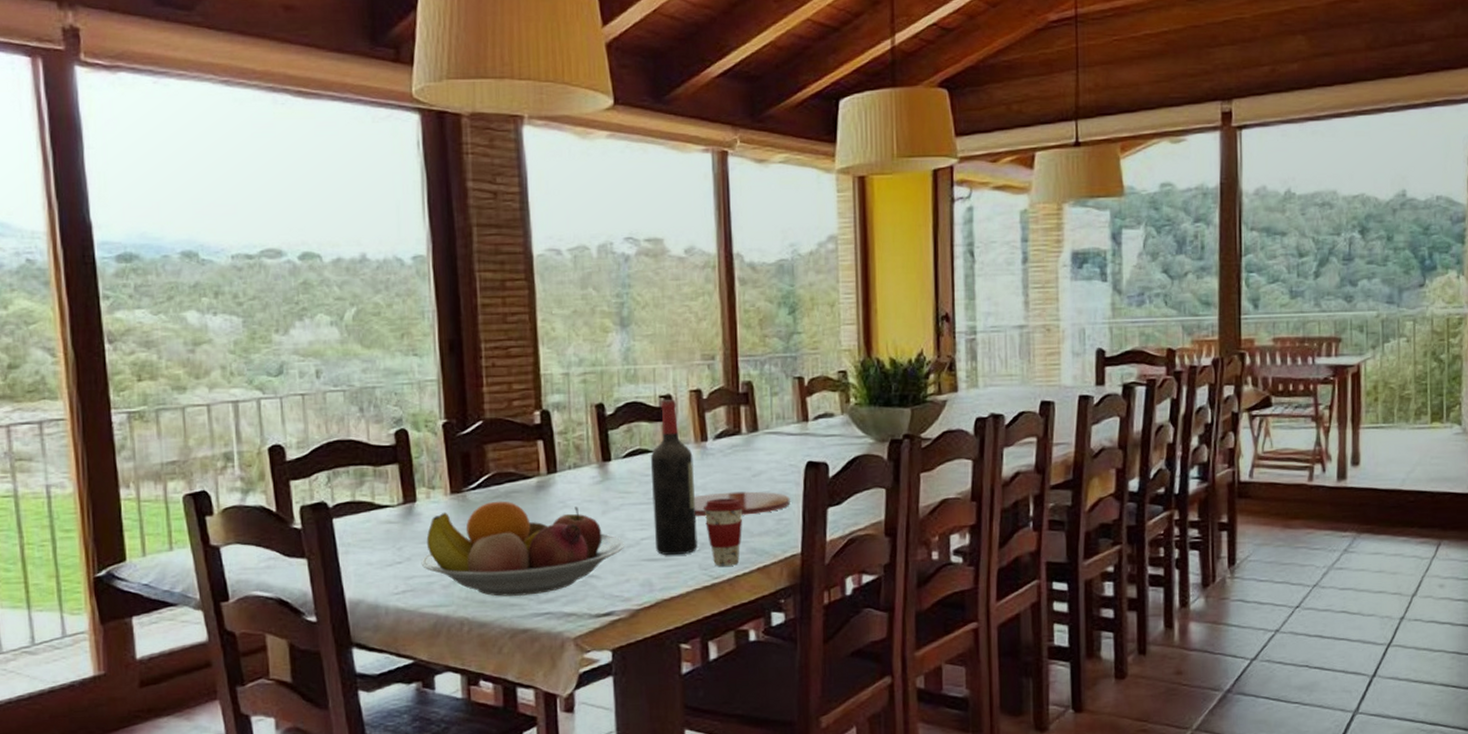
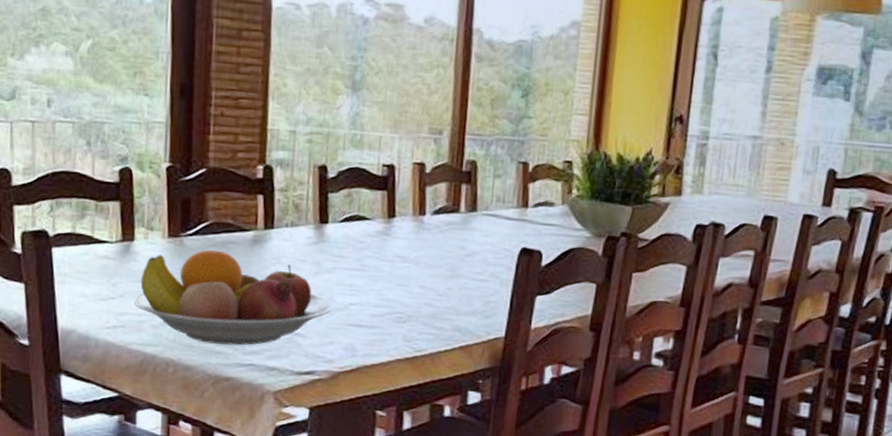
wine bottle: present [650,400,698,556] -> none [363,169,409,325]
plate: present [693,491,790,517] -> none [405,268,500,294]
coffee cup: present [704,498,744,566] -> none [414,273,454,341]

